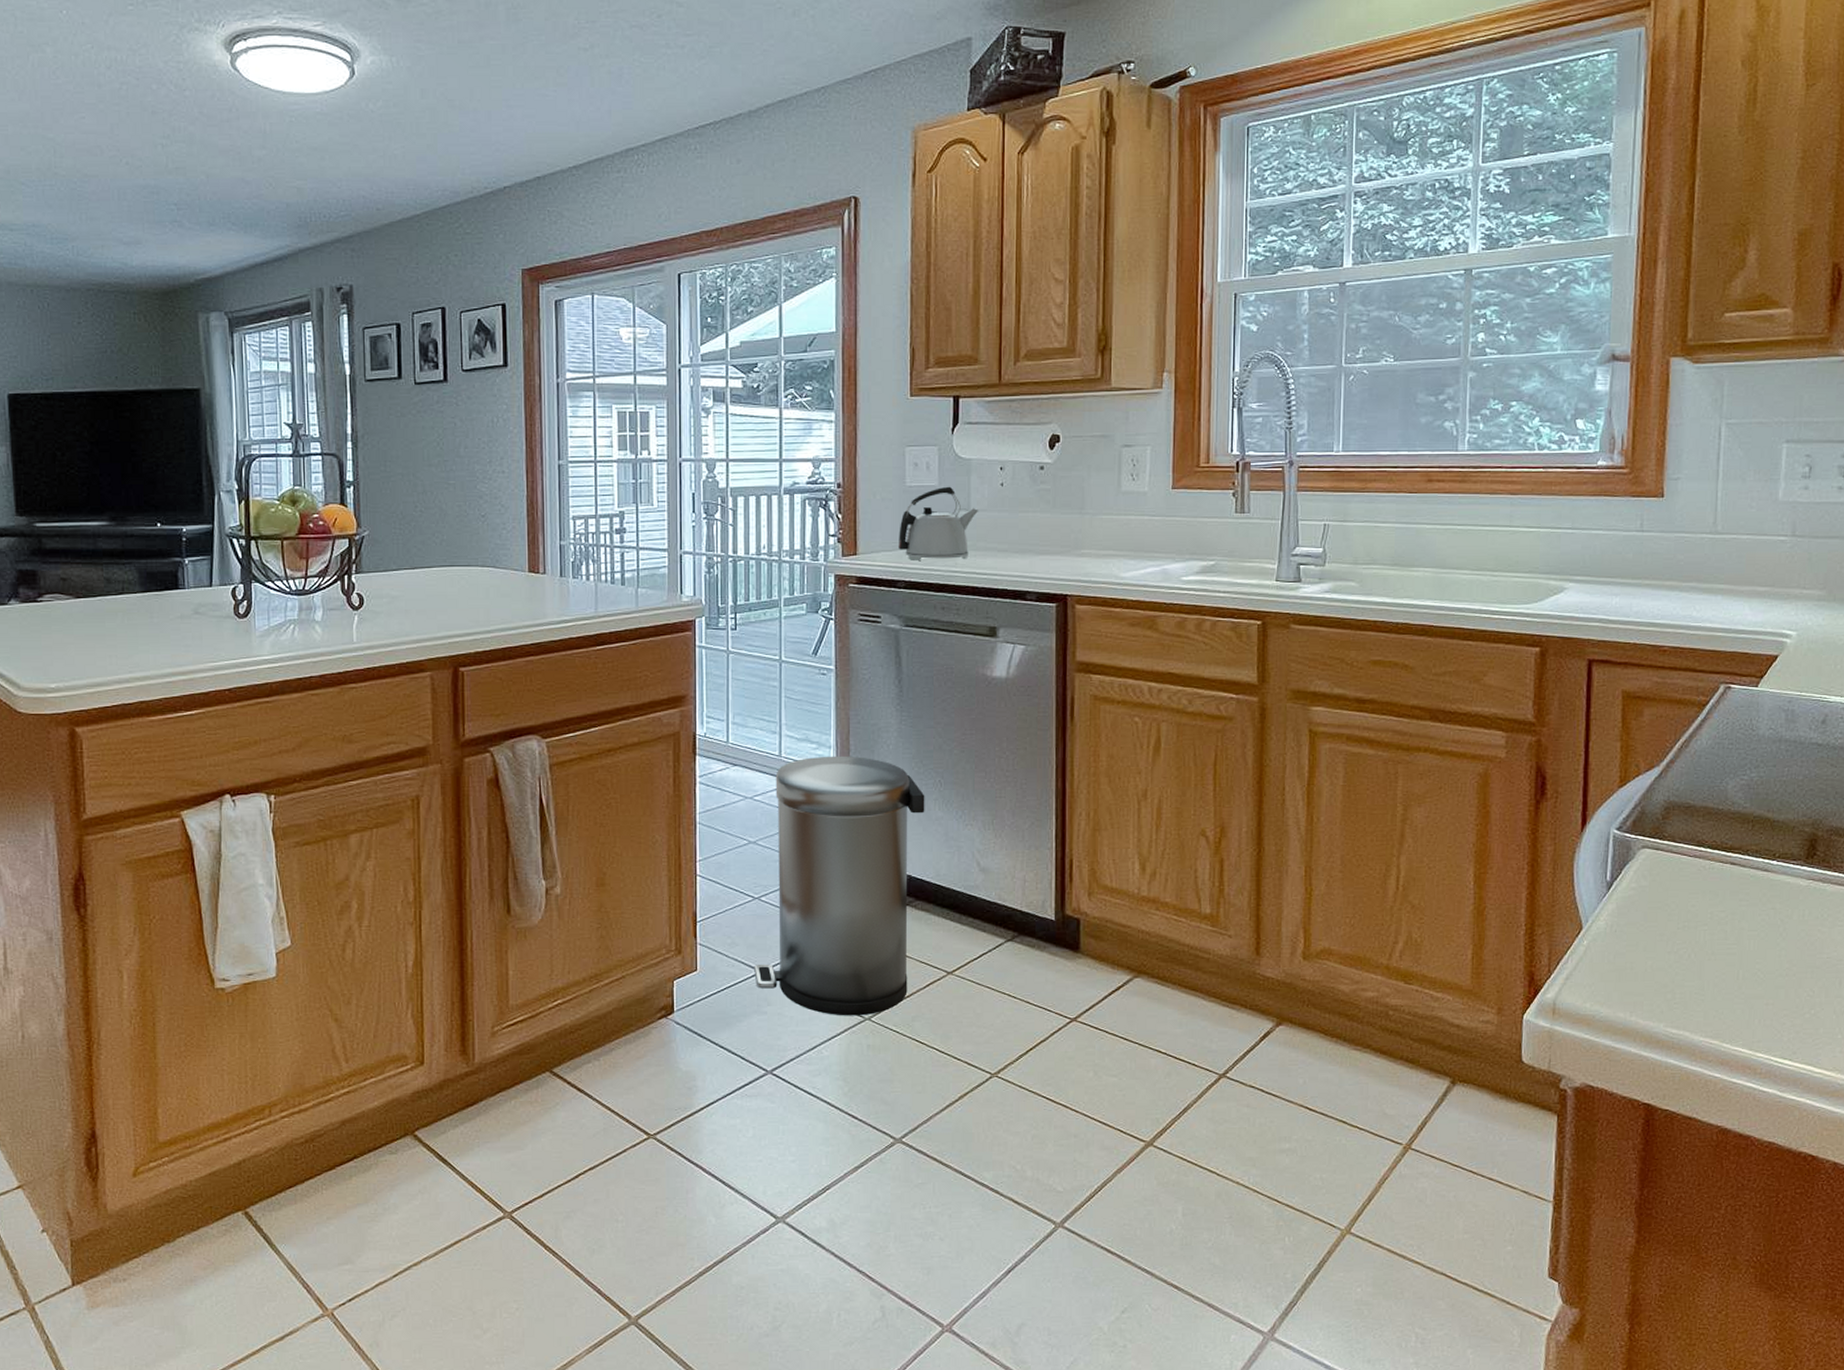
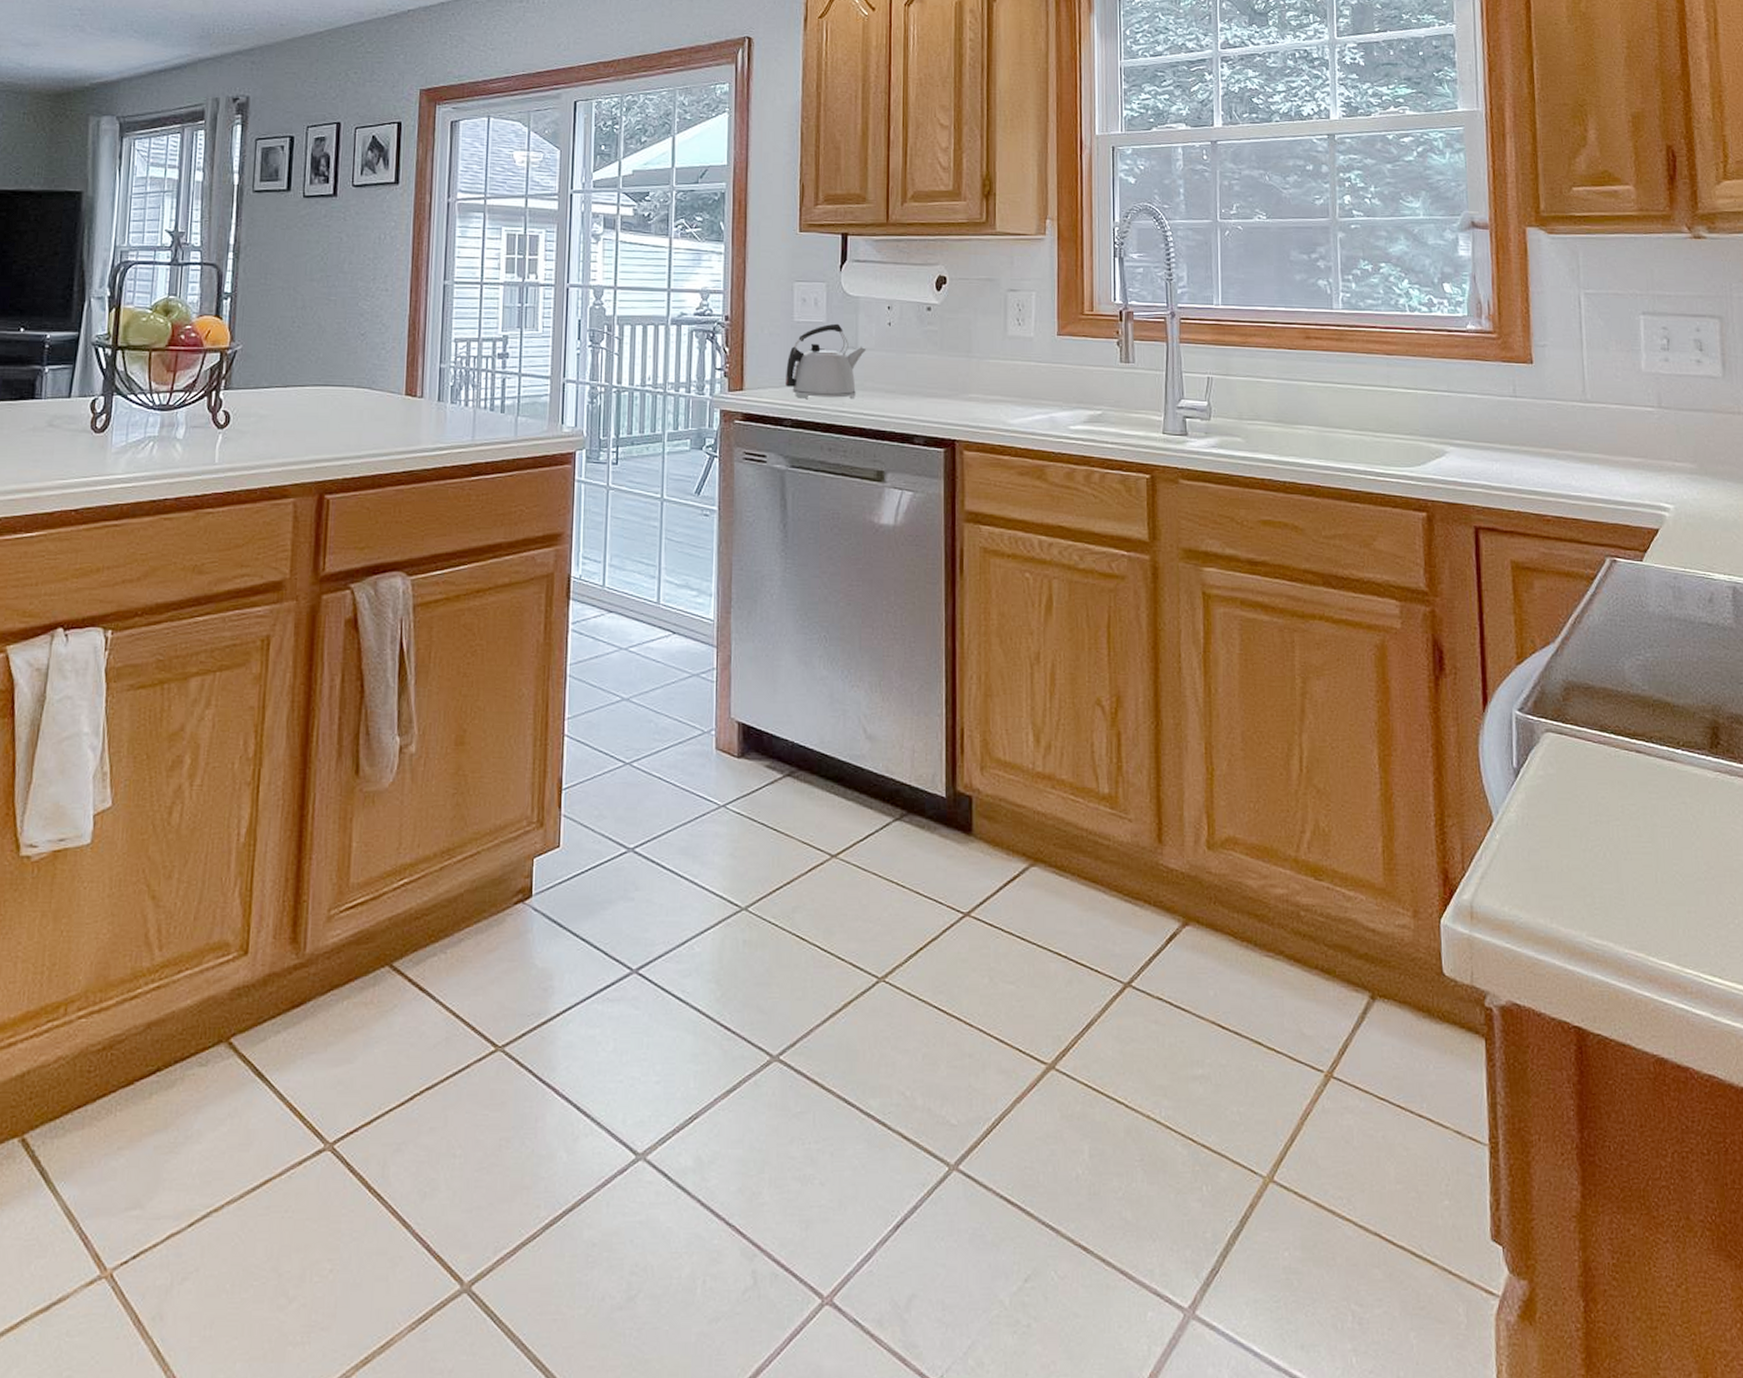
pedal bin: present [754,755,925,1016] -> none [622,604,810,905]

